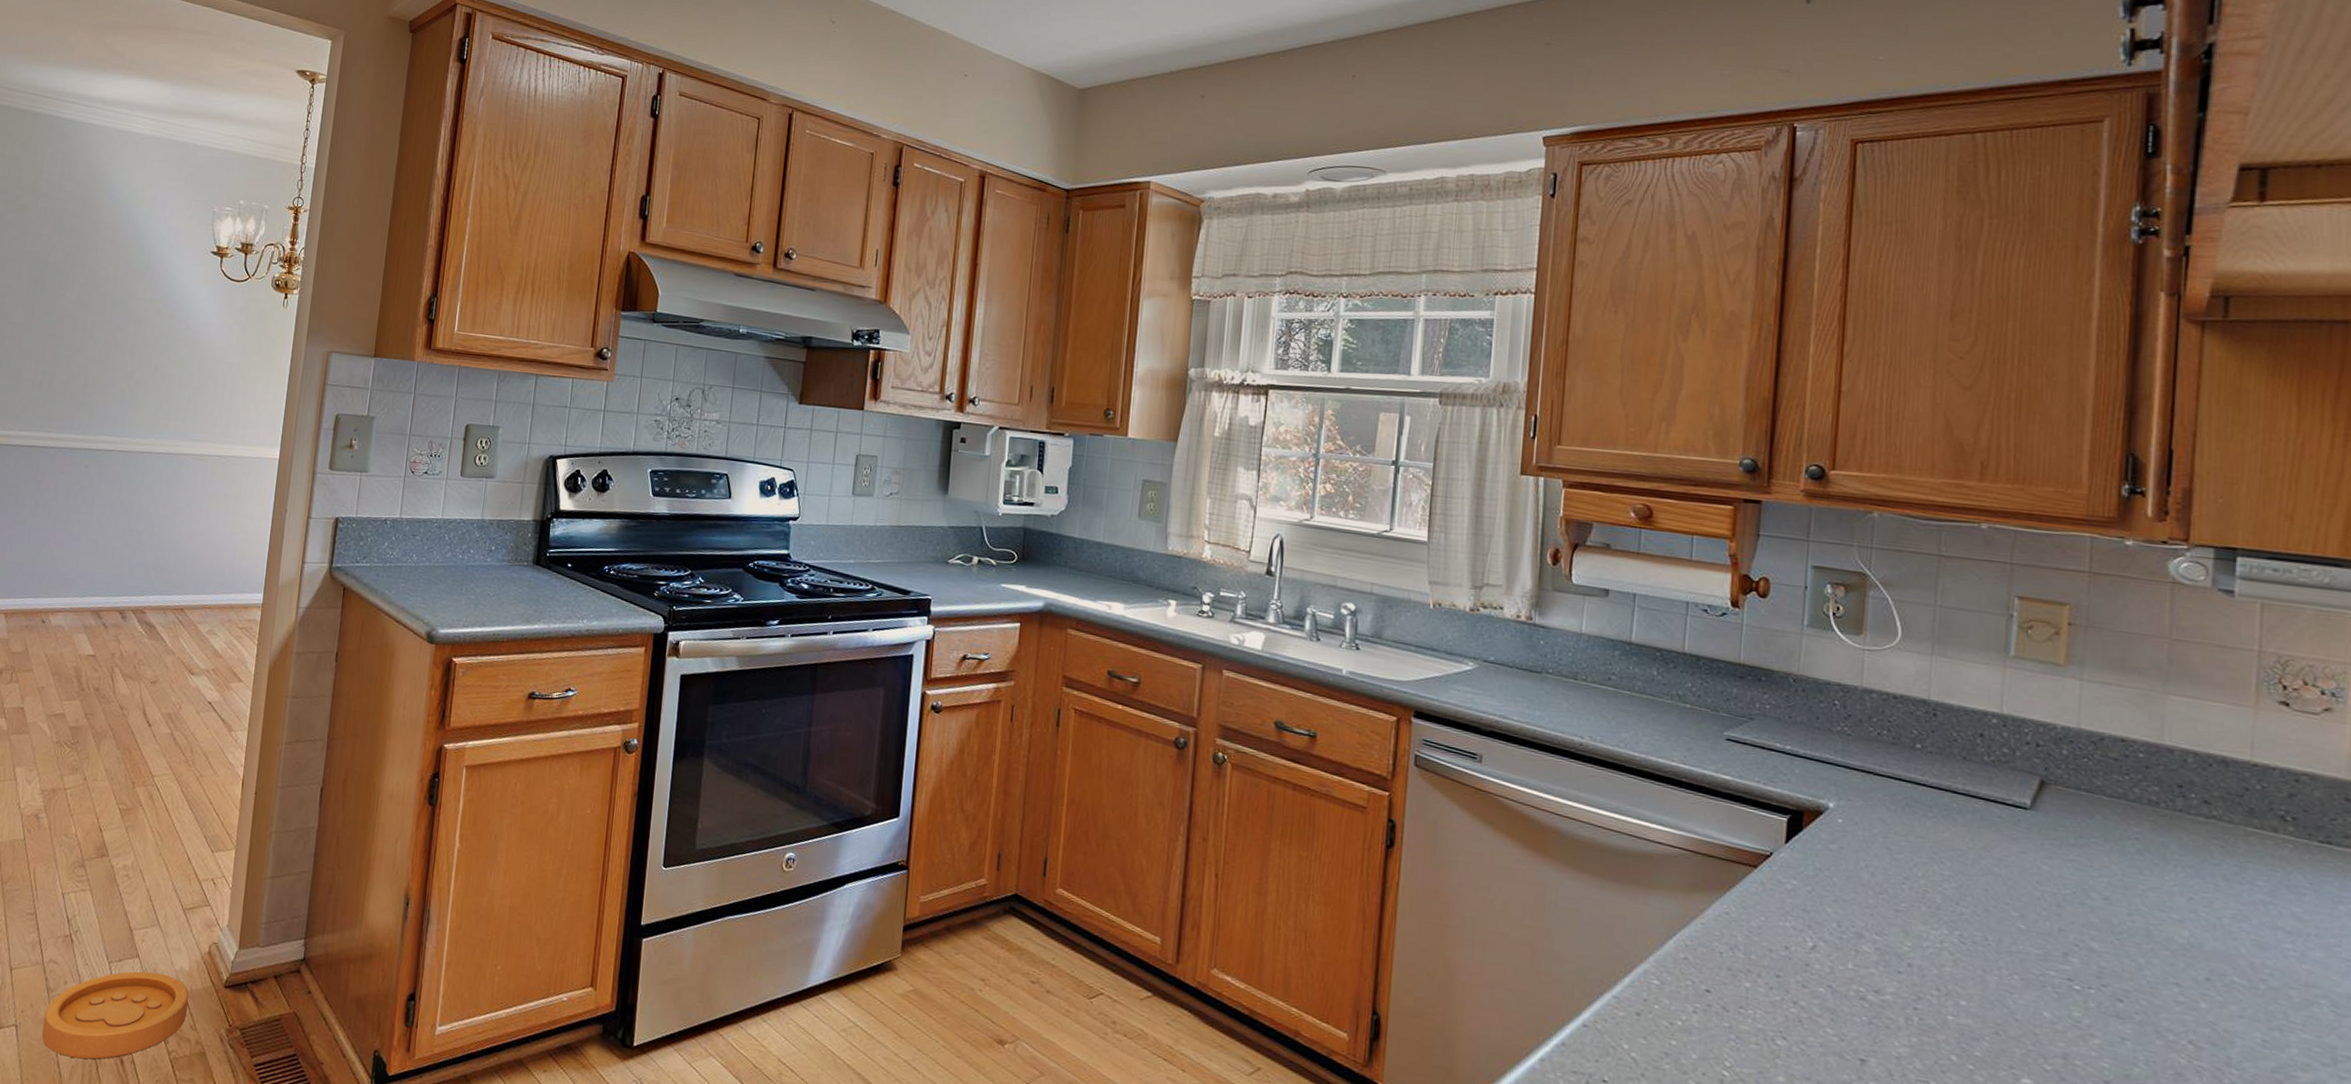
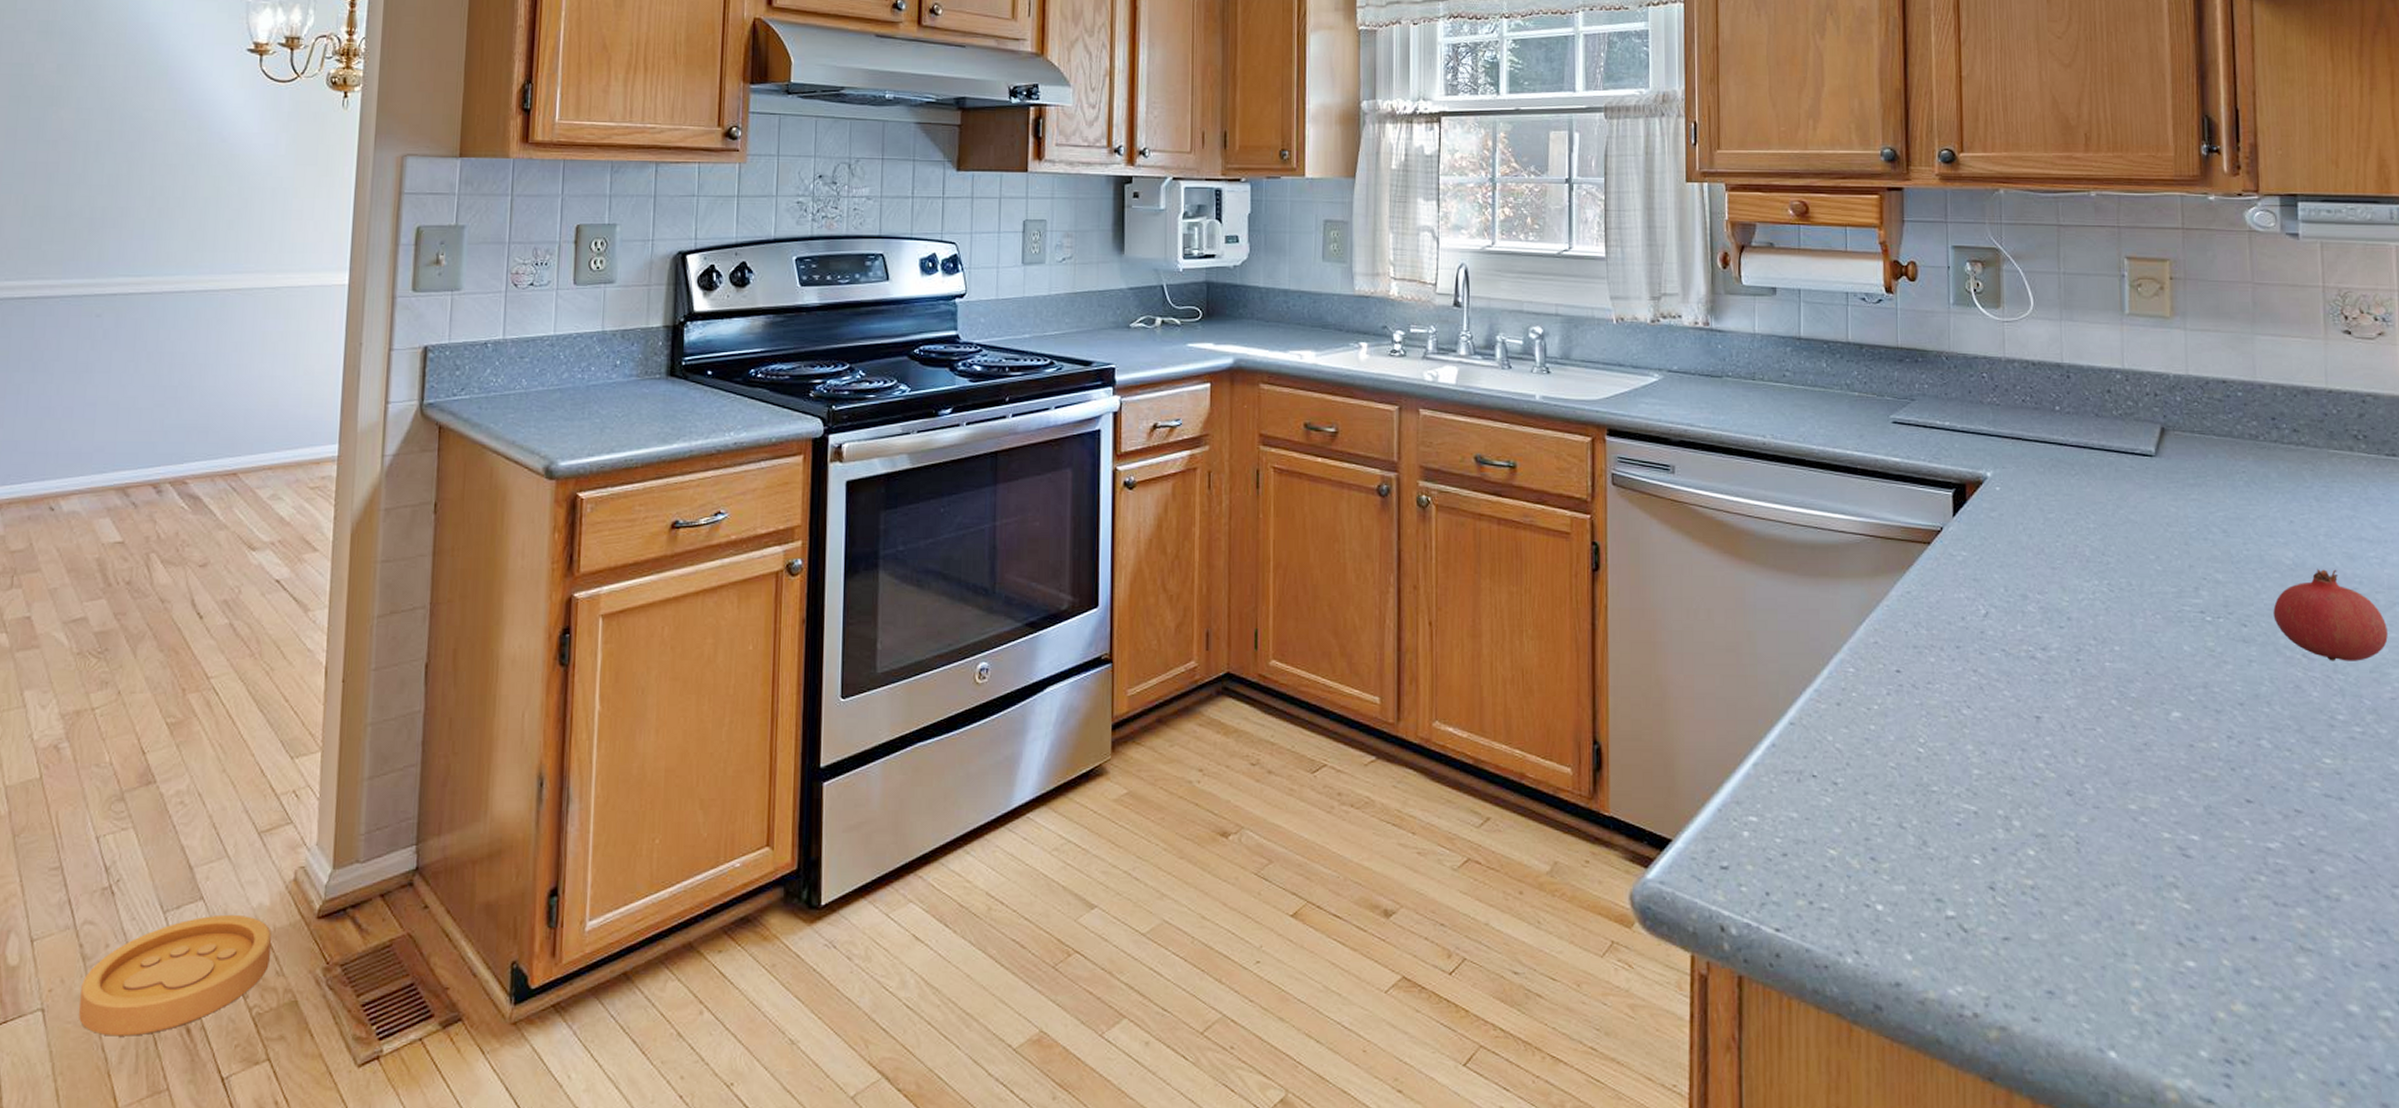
fruit: none [2157,952,2300,1059] -> present [2273,568,2388,661]

